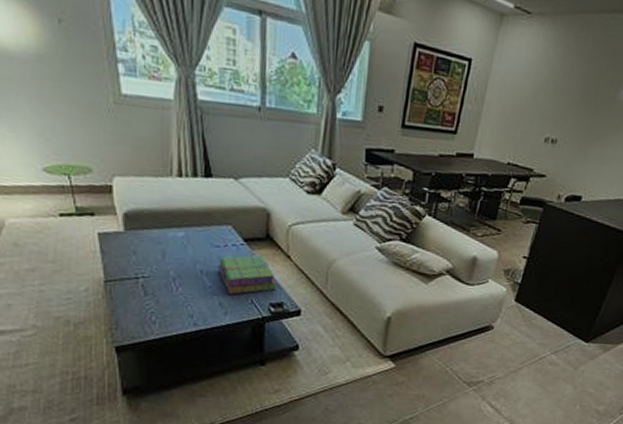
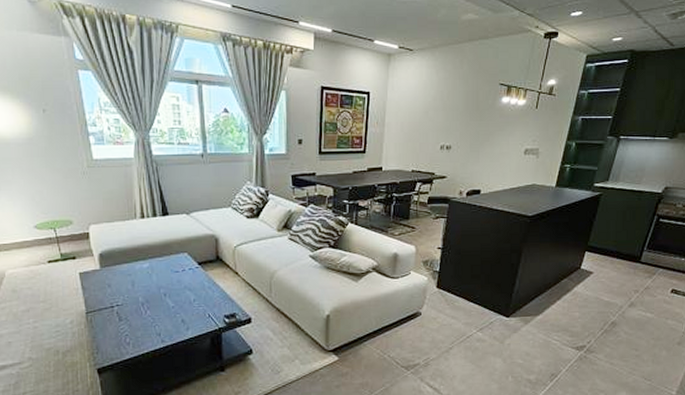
stack of books: present [217,254,277,295] -> none [178,274,229,312]

